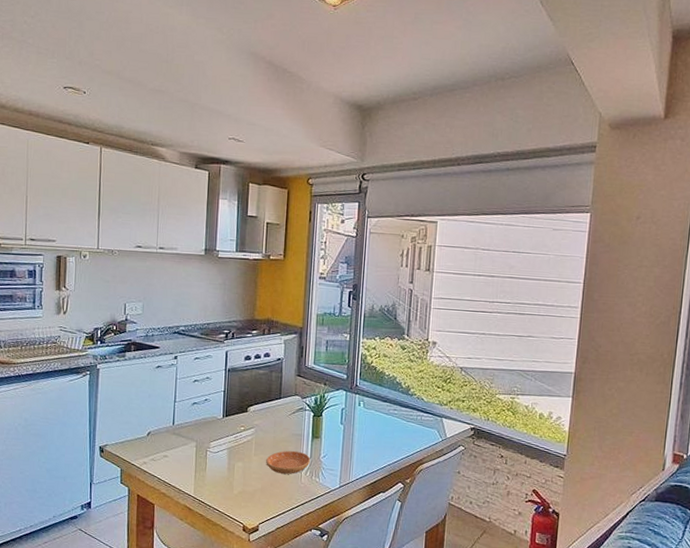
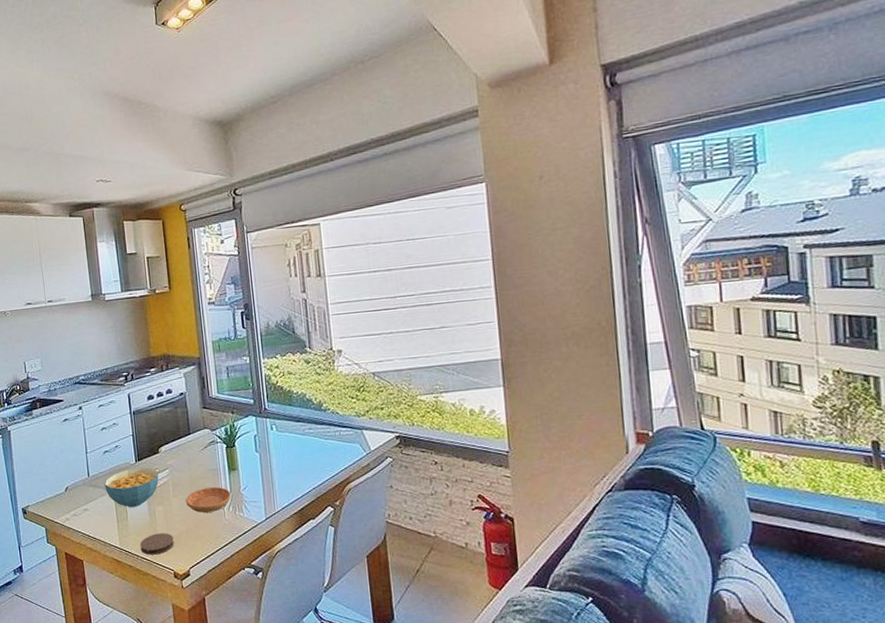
cereal bowl: none [188,423,244,460] -> present [104,467,159,507]
coaster: none [214,487,248,508] -> present [140,533,174,555]

